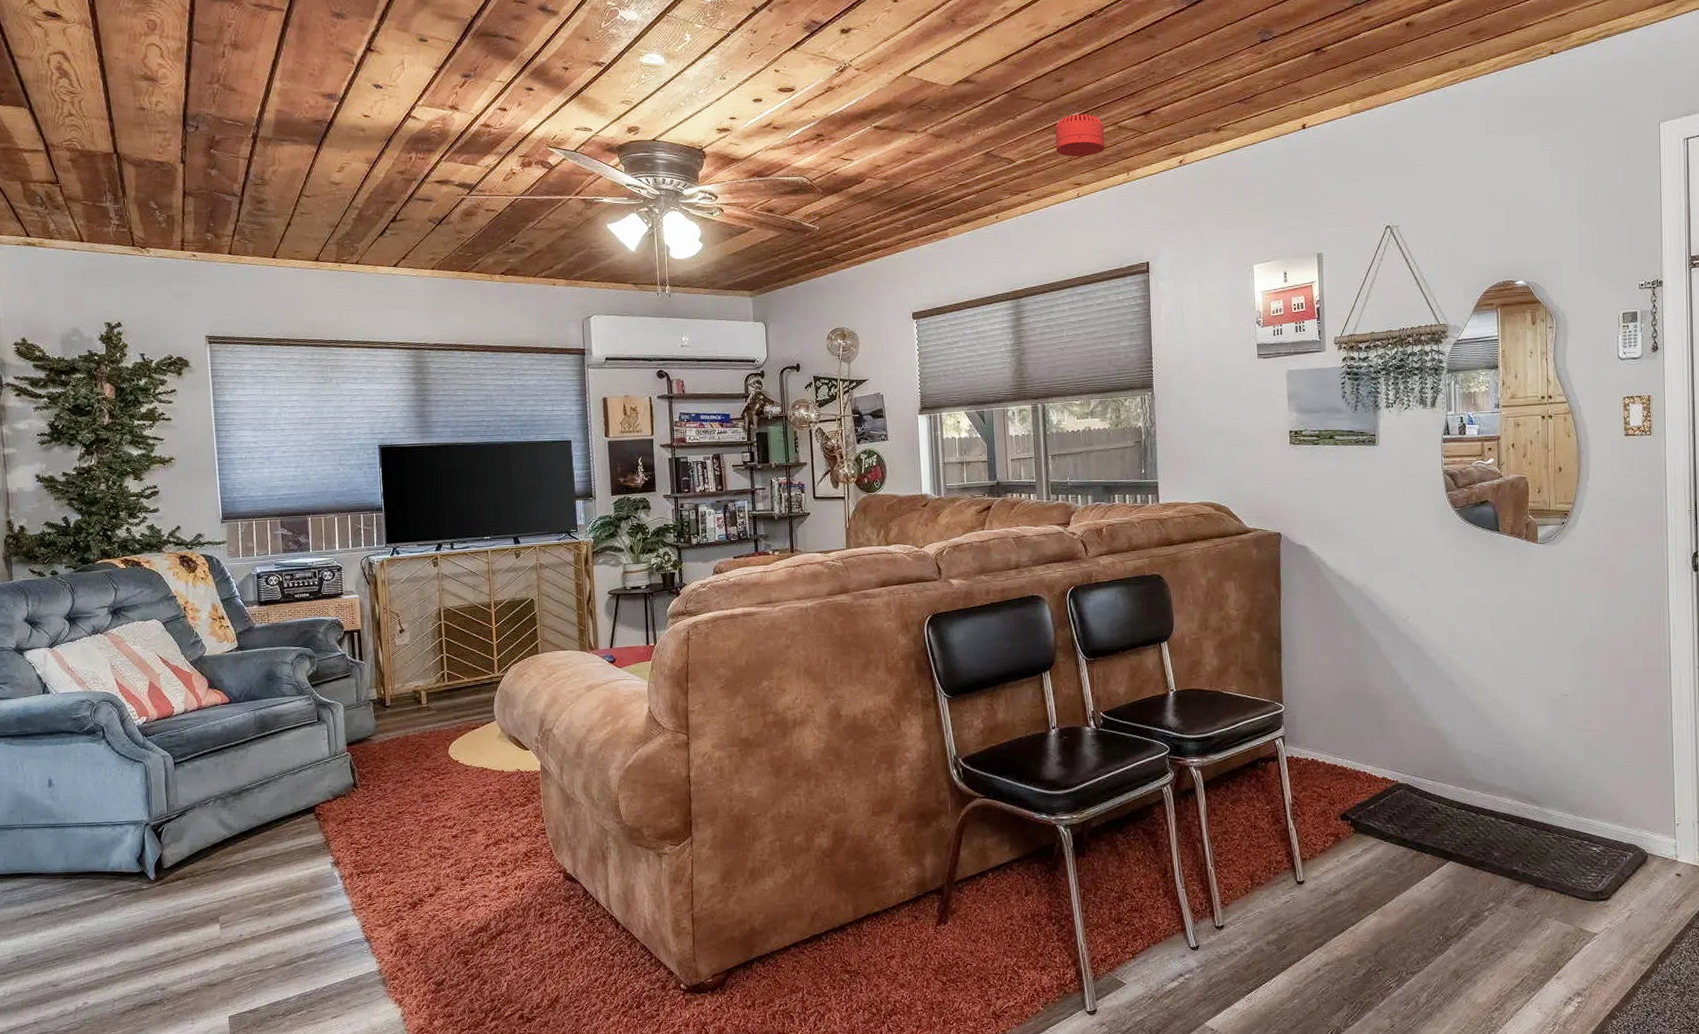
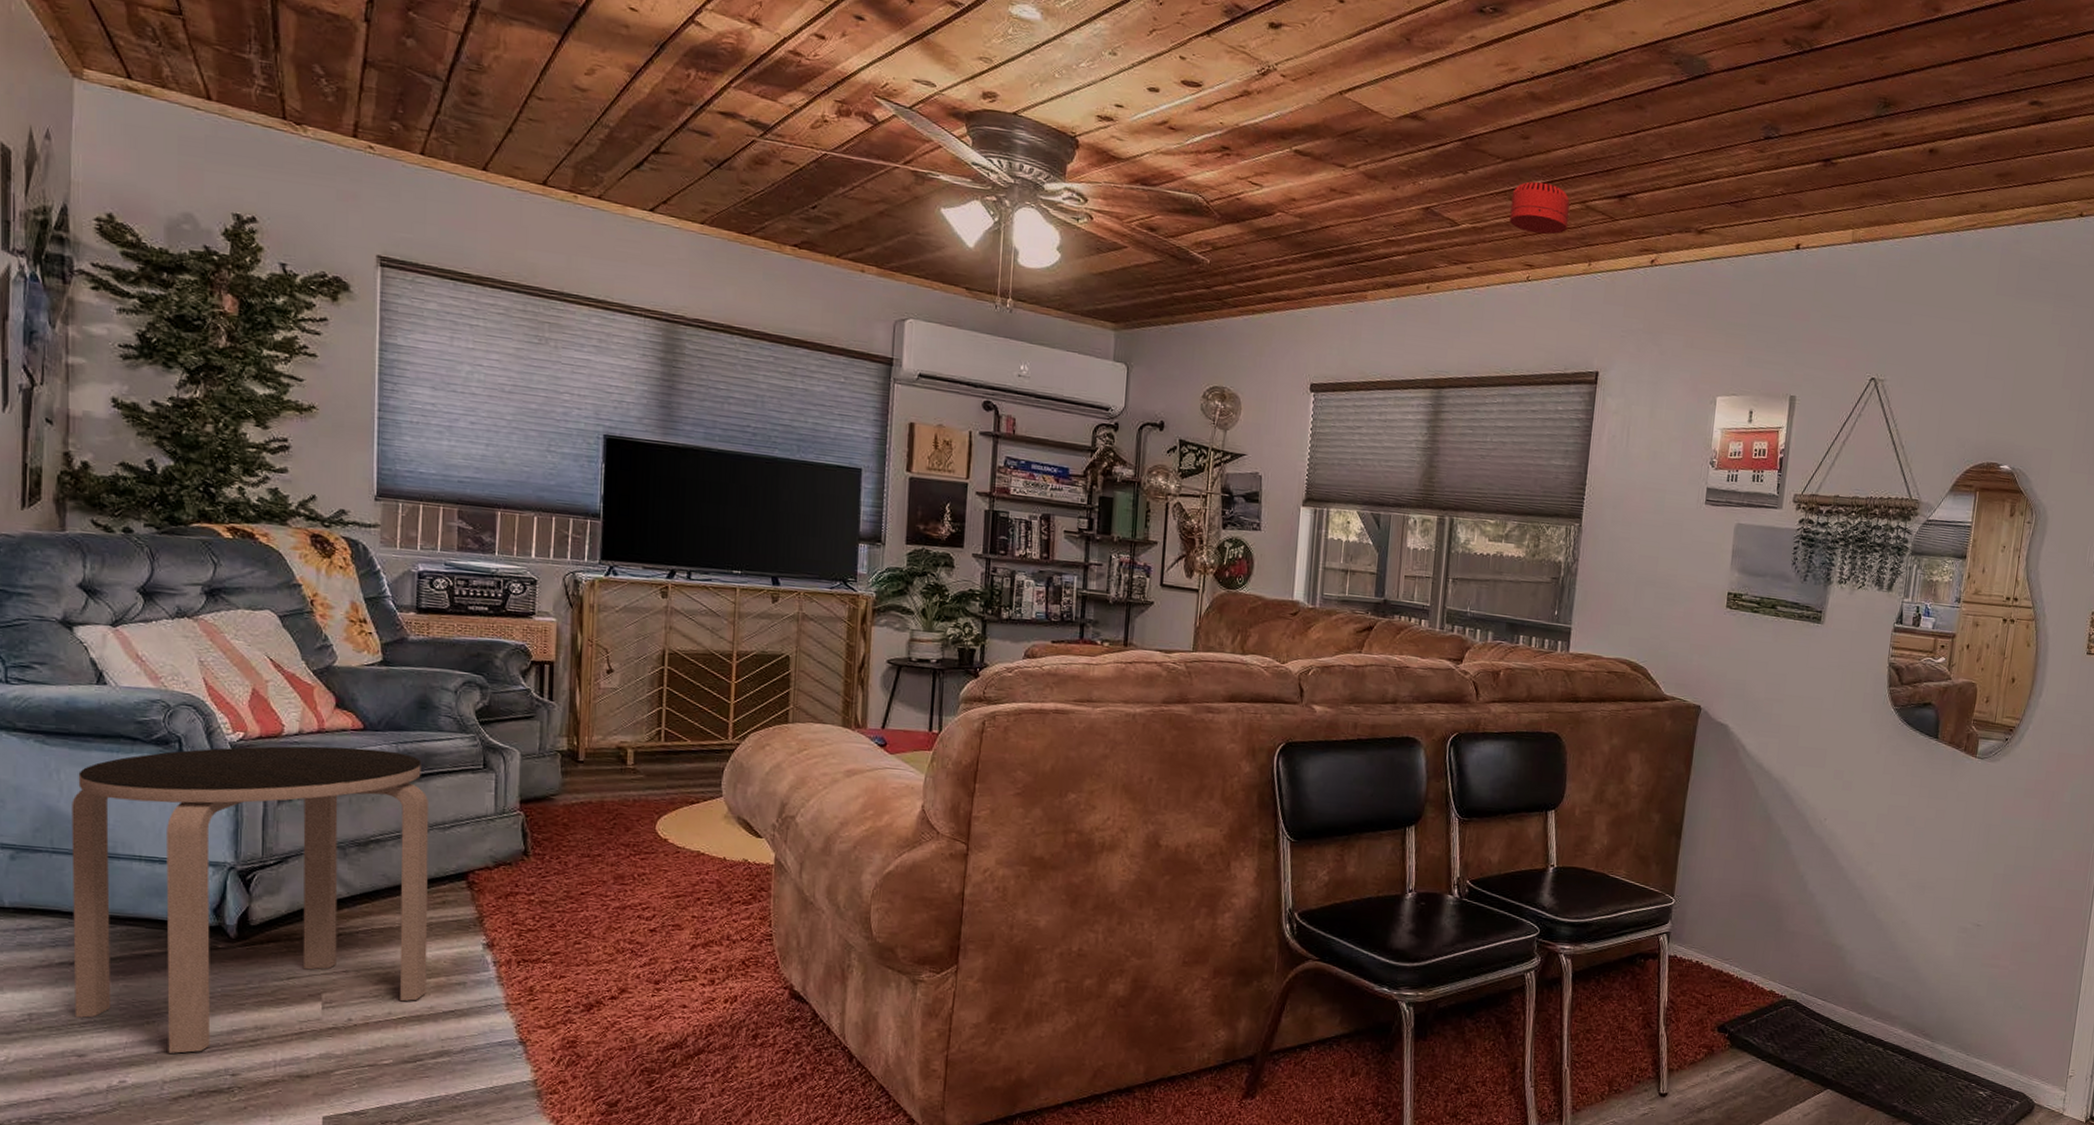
side table: none [33,717,294,977] -> present [72,746,429,1054]

